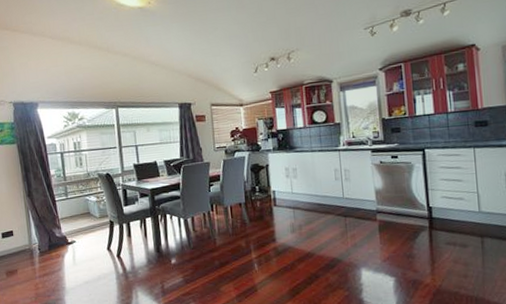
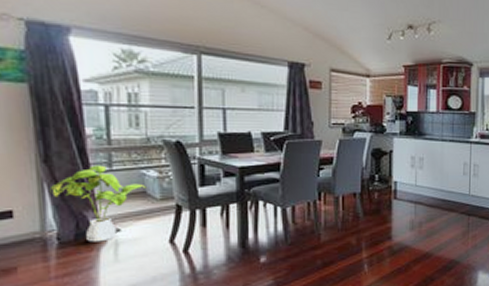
house plant: none [32,195,90,251] -> present [49,165,147,242]

